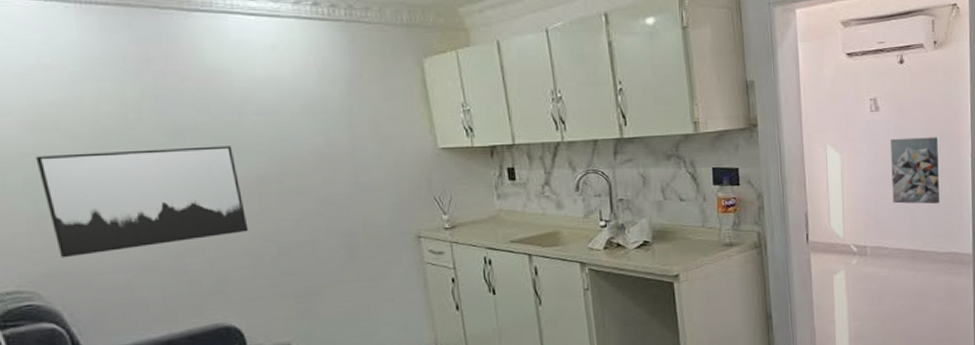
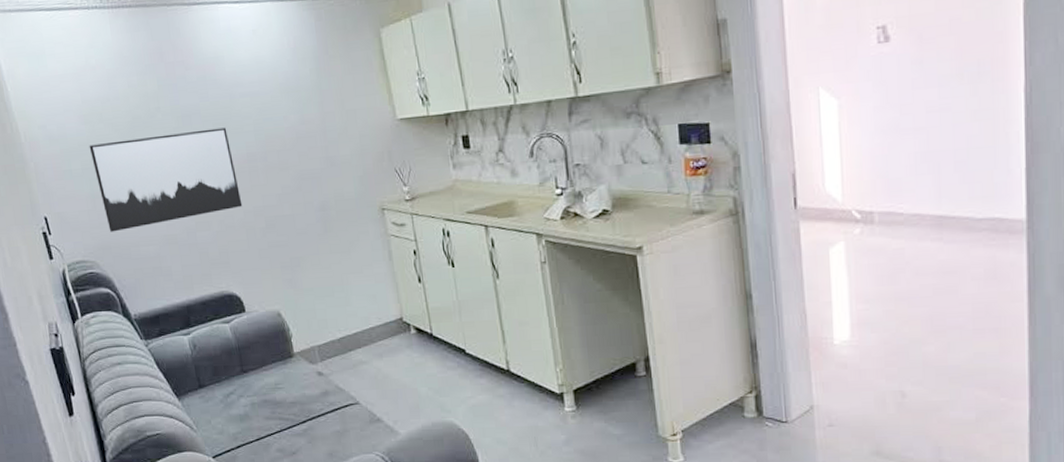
wall art: present [891,137,939,204] -> none [906,69,977,158]

